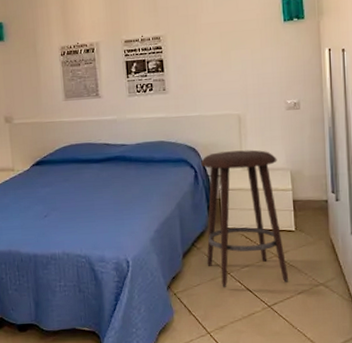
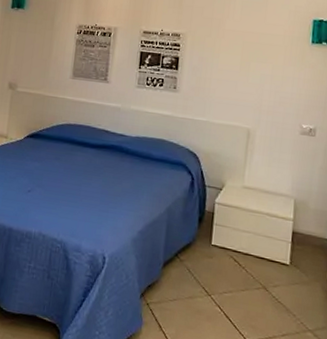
stool: present [201,149,289,287] -> none [188,163,282,321]

